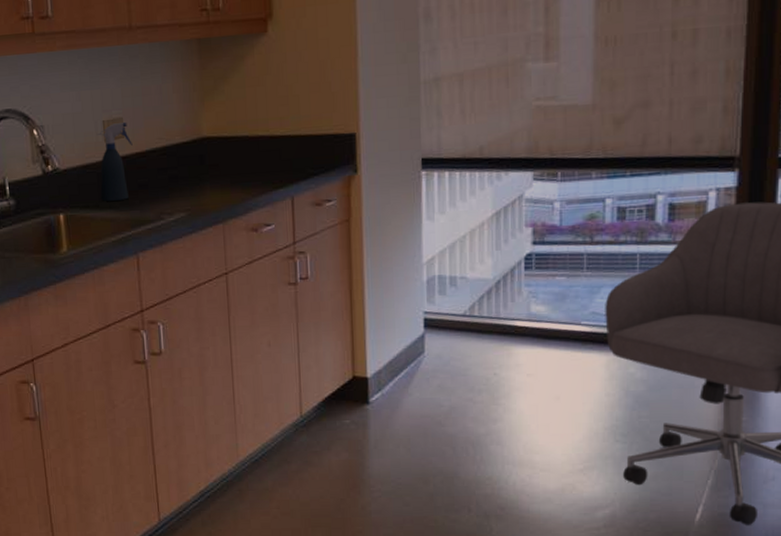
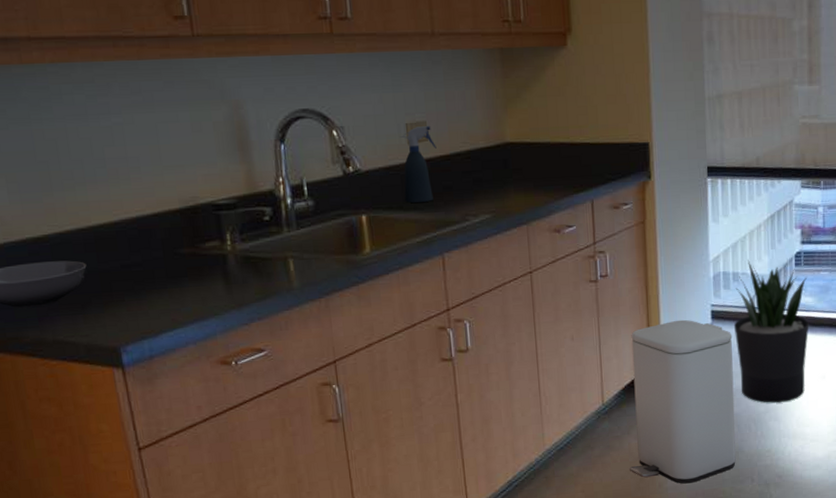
pedal bin: none [329,327,450,508] -> present [630,319,736,484]
planter: none [449,262,541,425] -> present [733,259,809,403]

